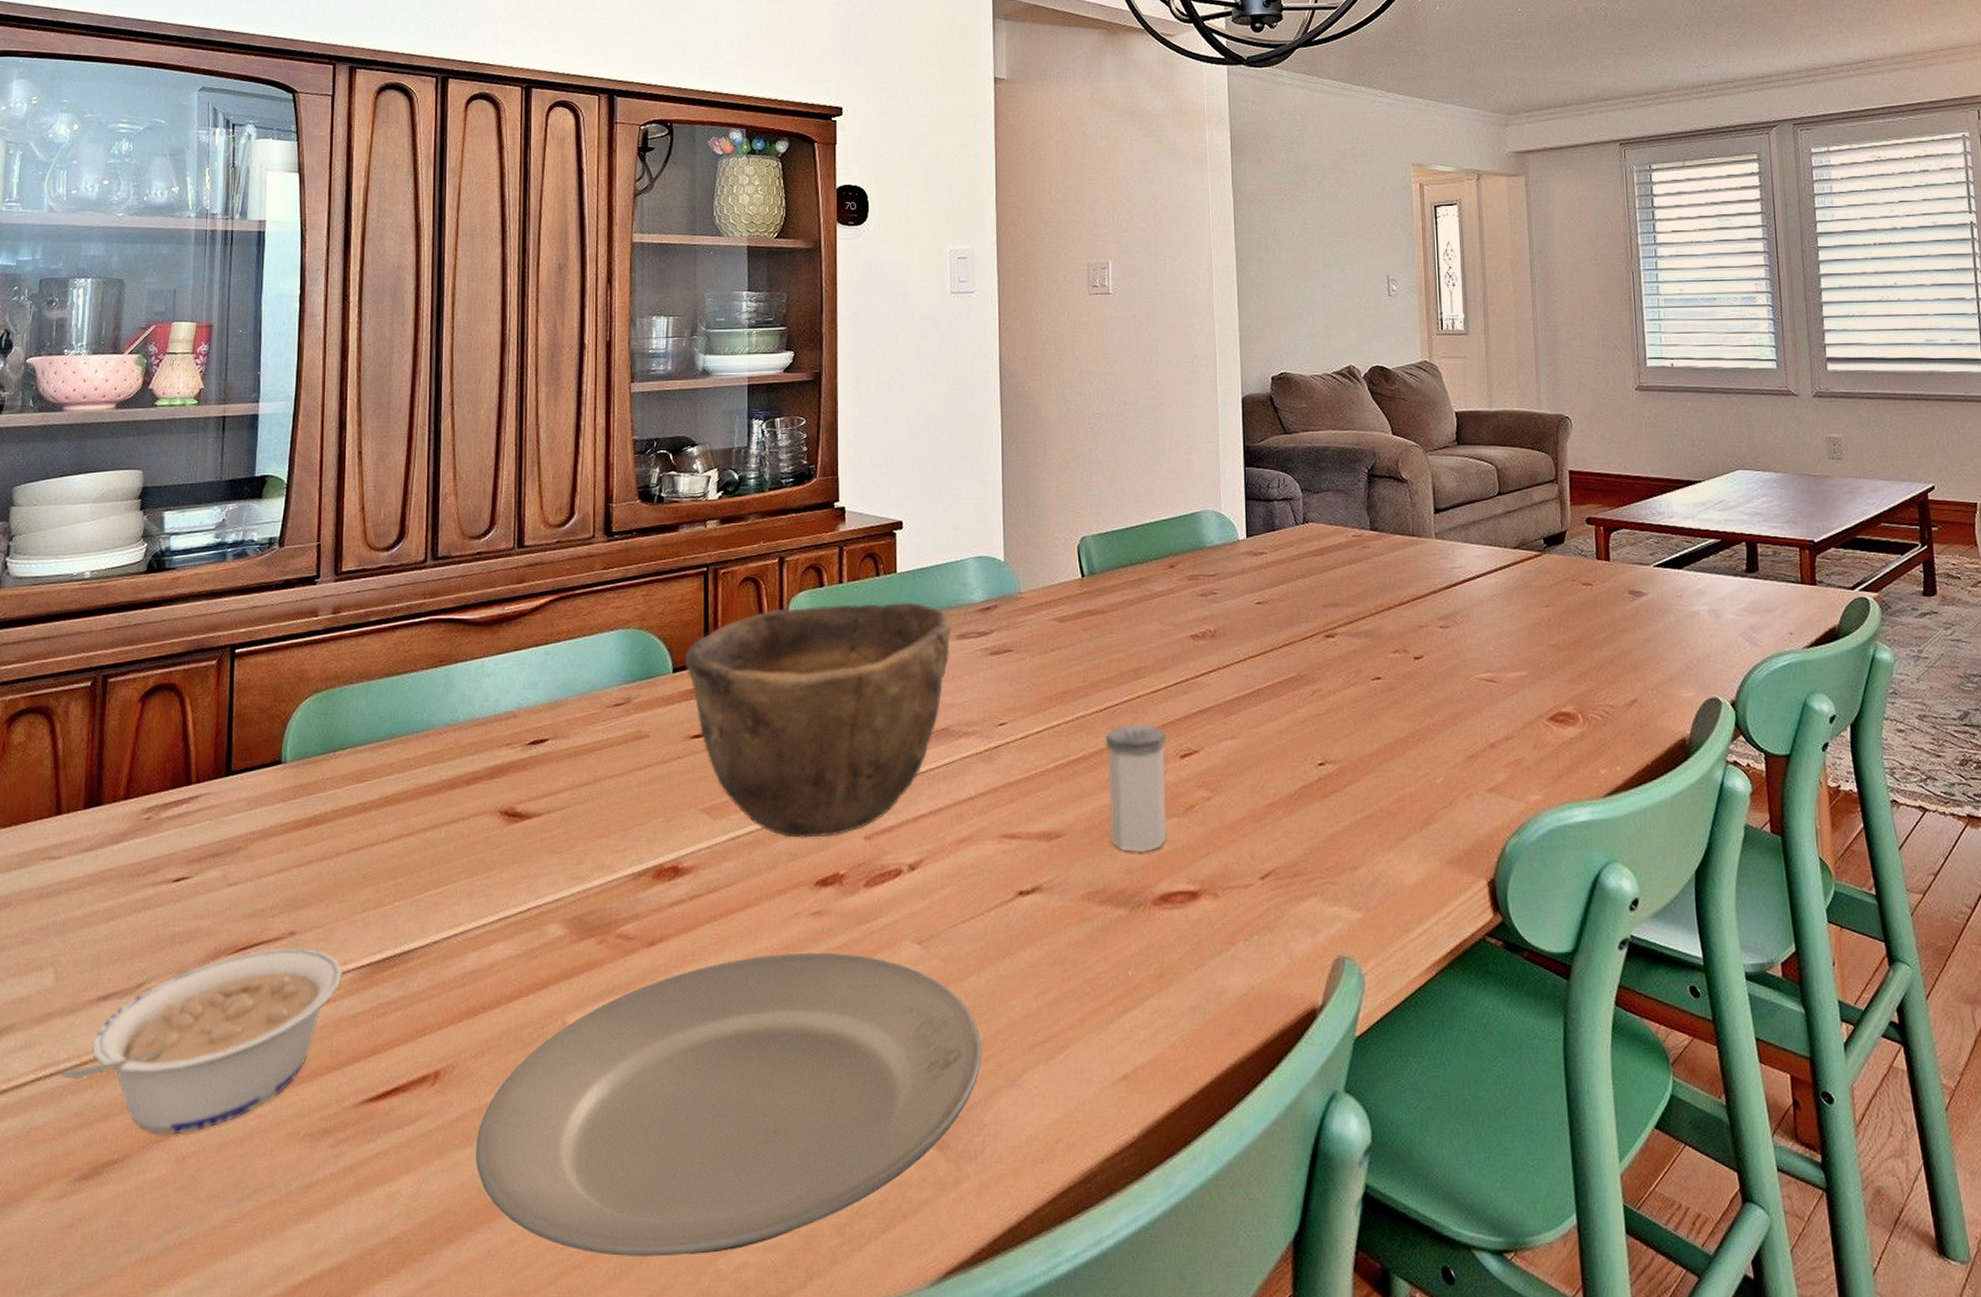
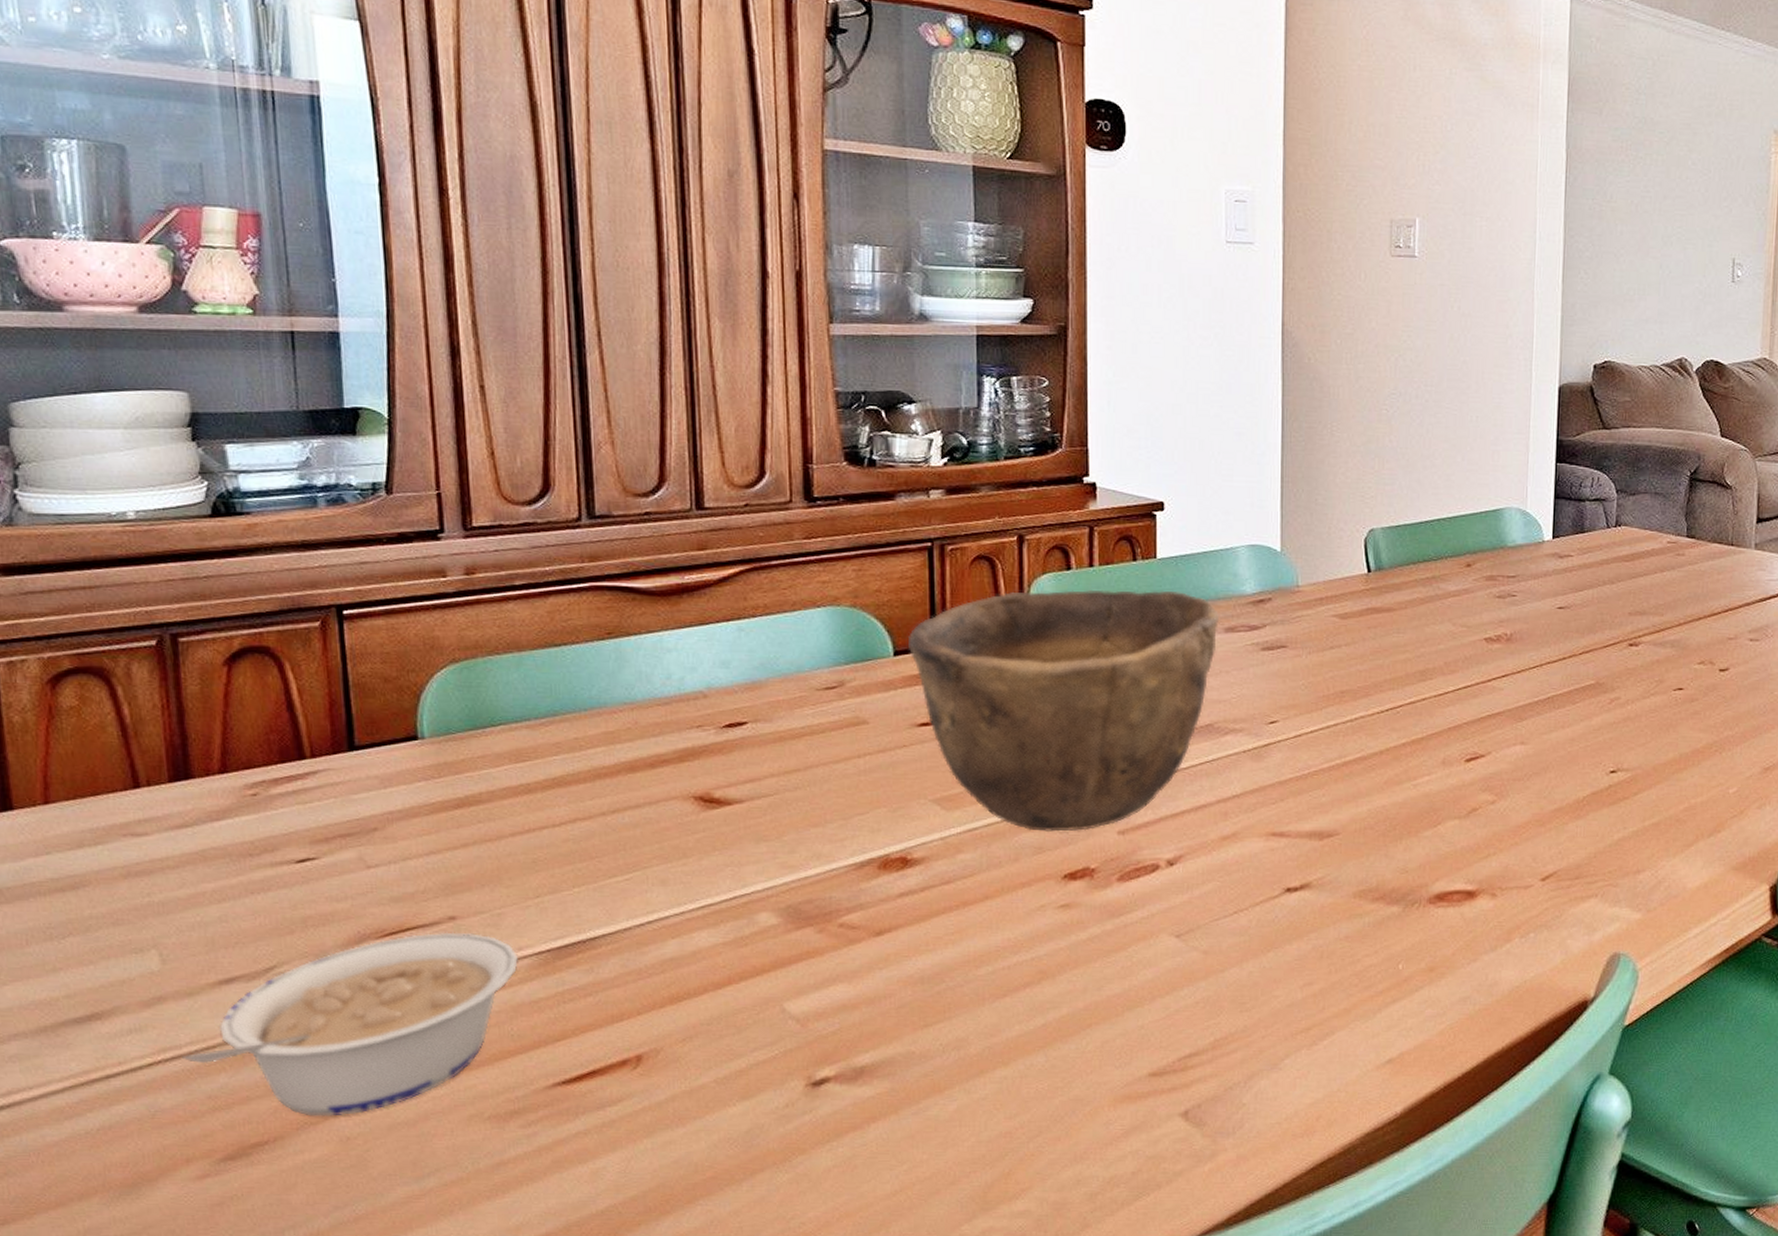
plate: present [475,952,982,1257] -> none [689,944,1242,1224]
salt shaker: present [1106,724,1167,853] -> none [1386,727,1452,854]

